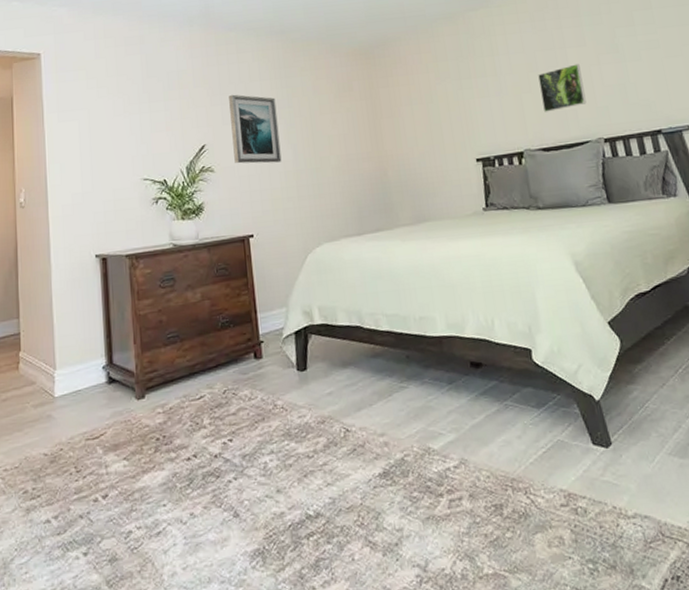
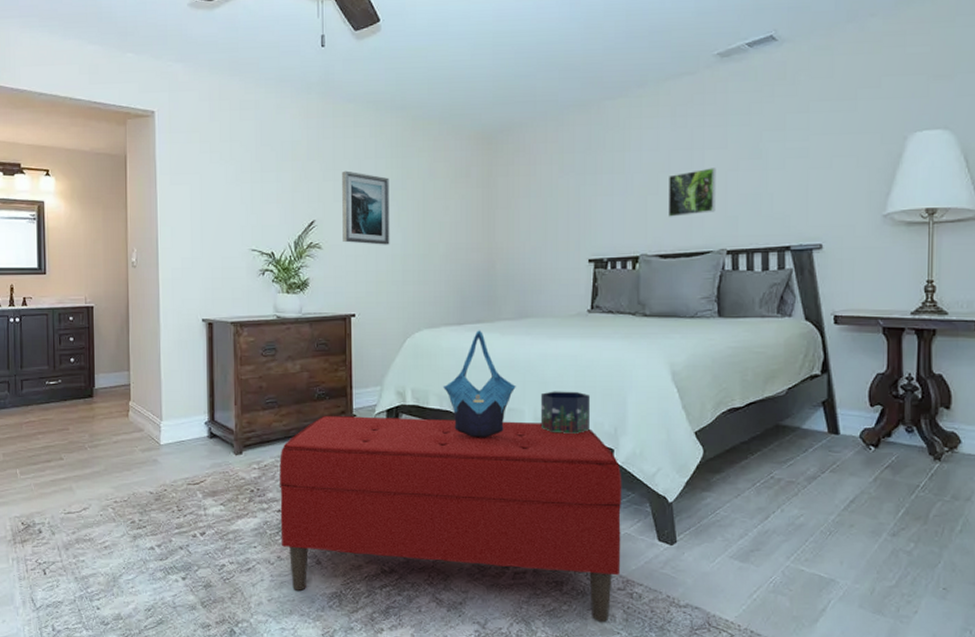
bench: none [185,329,561,552] -> present [279,416,622,622]
tote bag: none [349,238,424,353] -> present [442,330,516,438]
decorative box: none [449,292,504,339] -> present [540,391,590,434]

